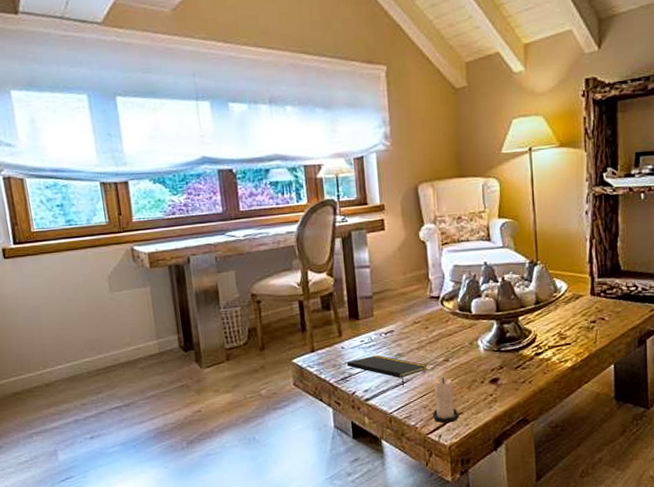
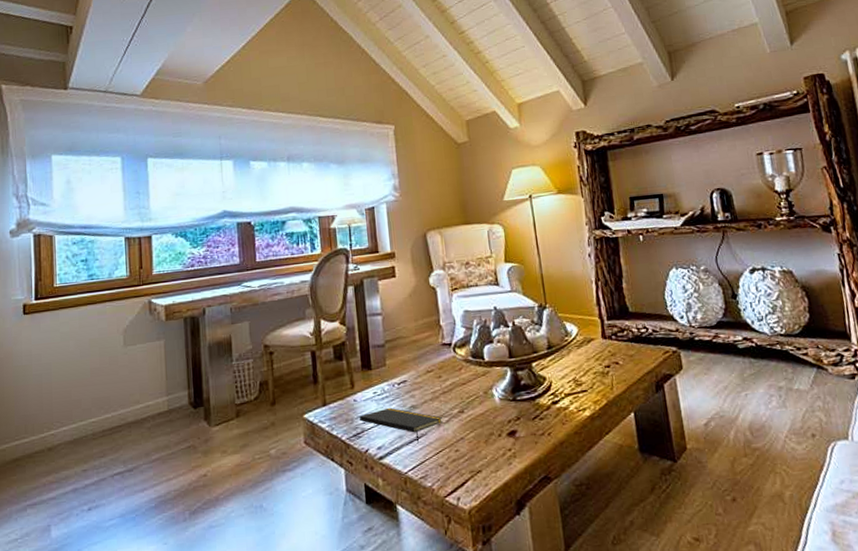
candle: present [432,376,459,424] -> none [449,430,478,484]

